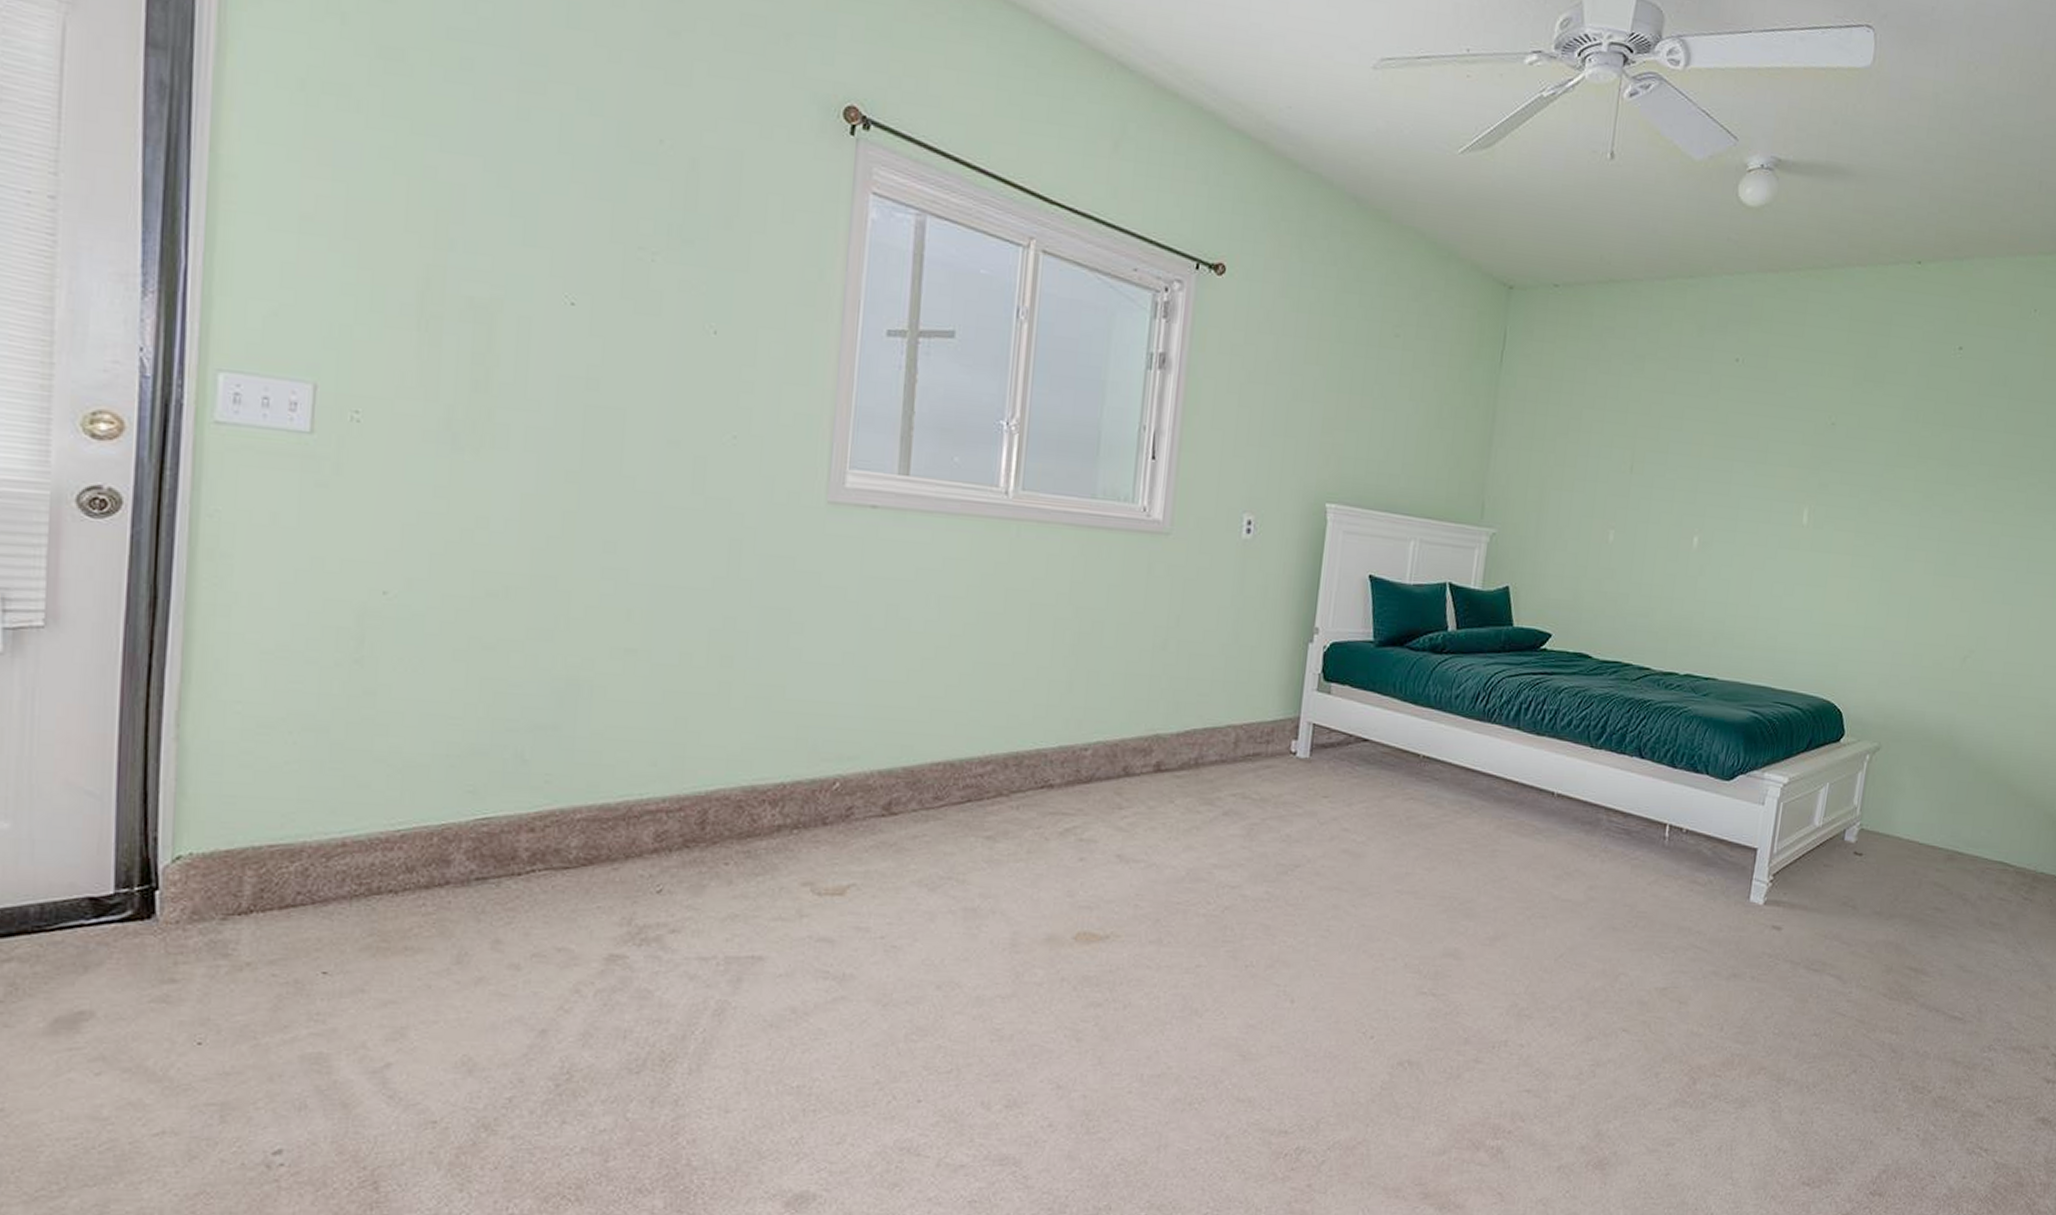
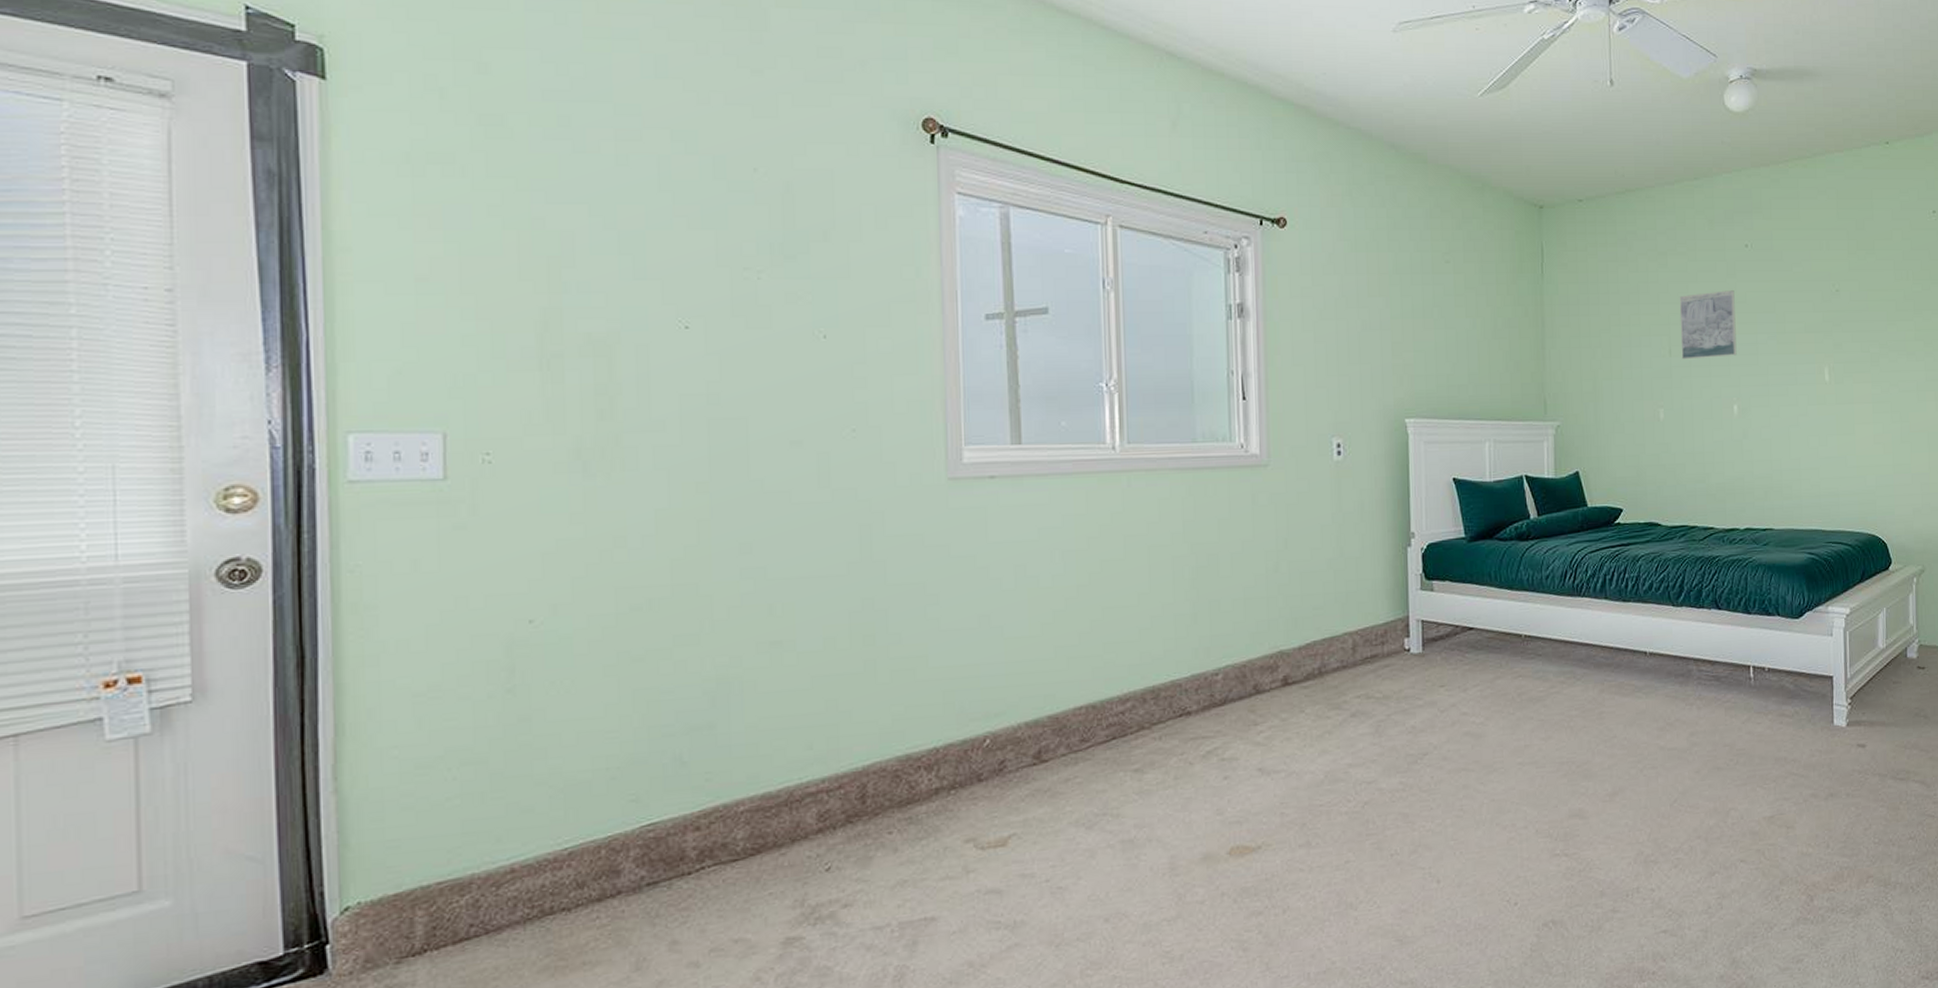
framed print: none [1643,406,1715,482] -> present [1679,290,1737,360]

